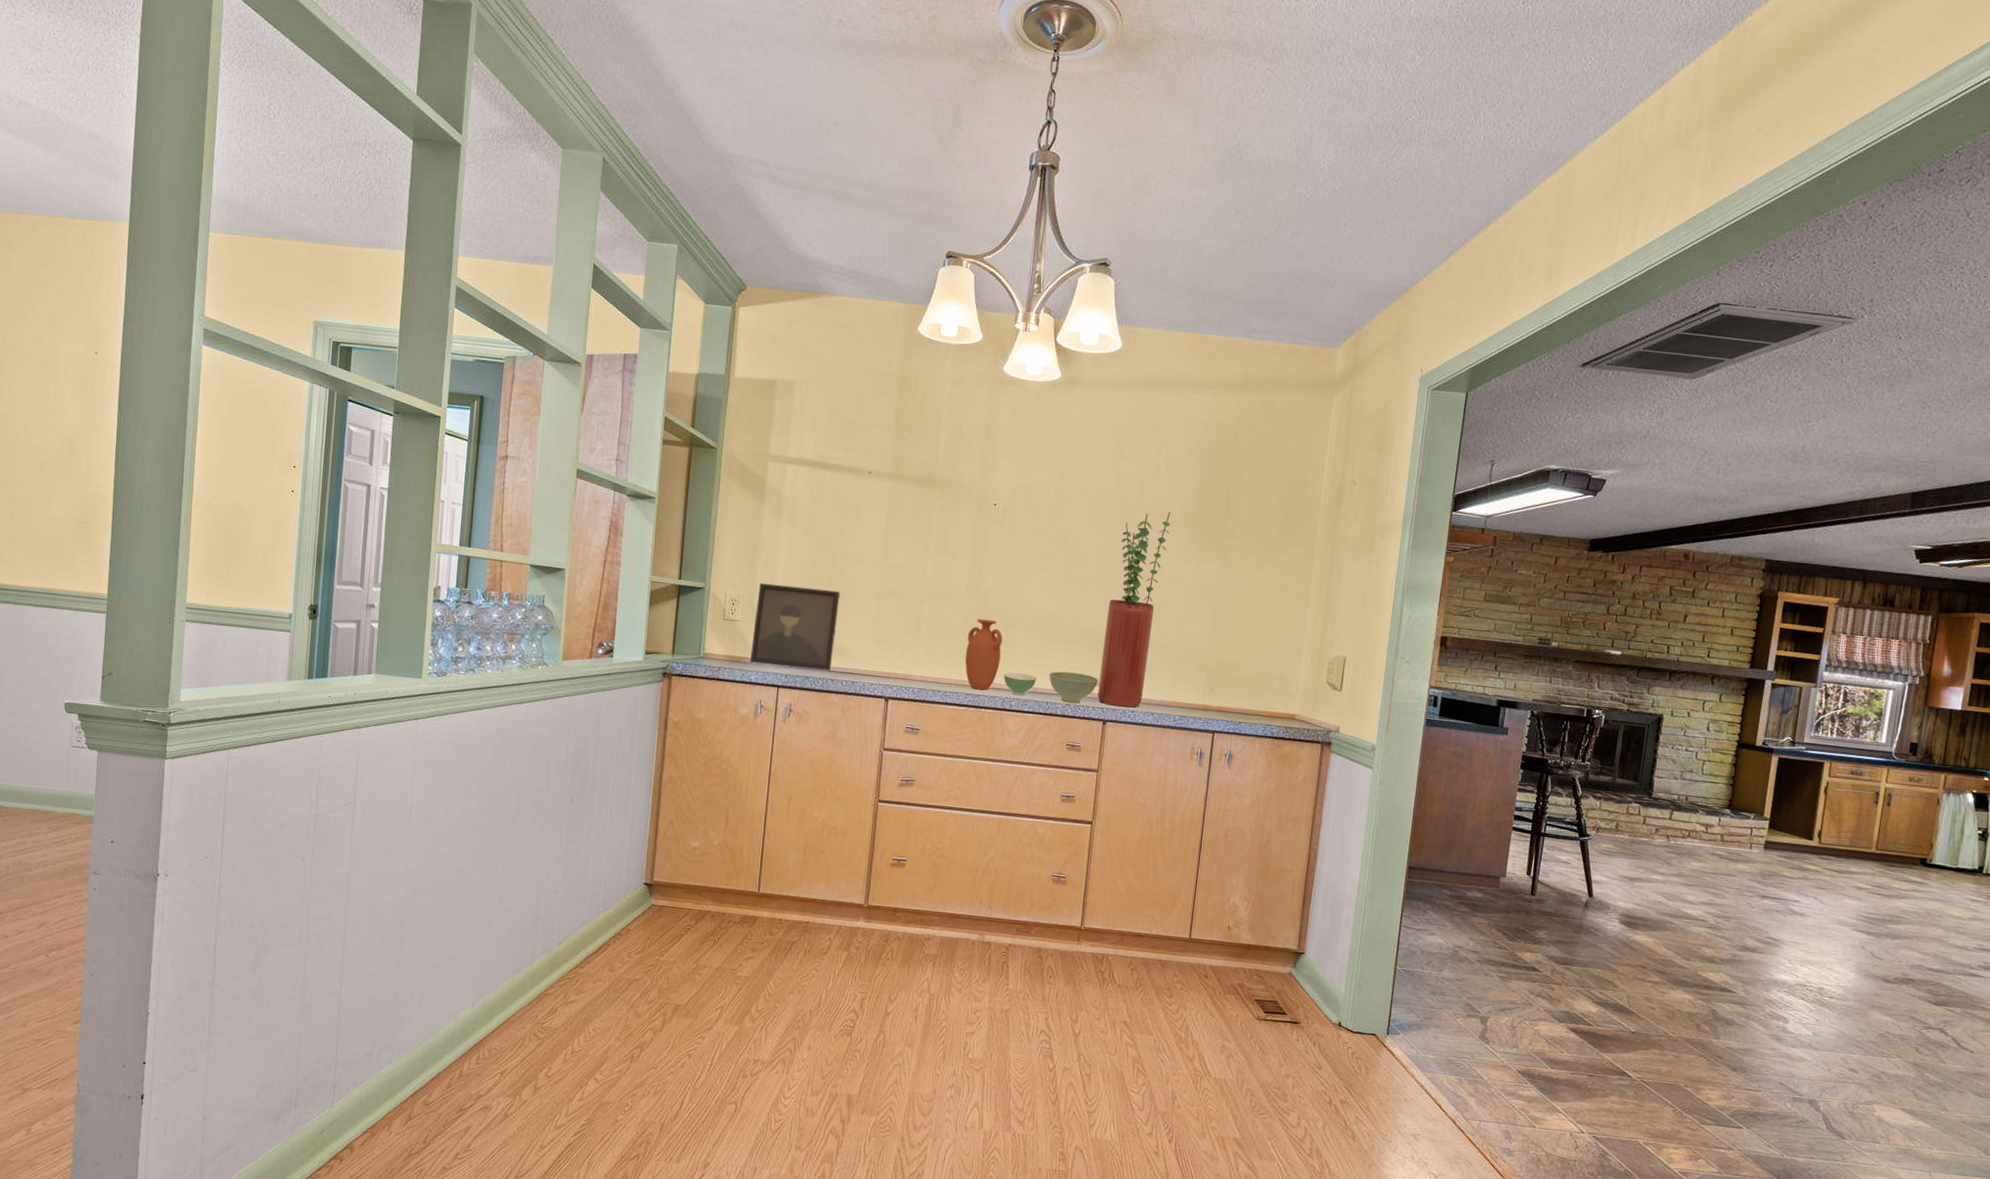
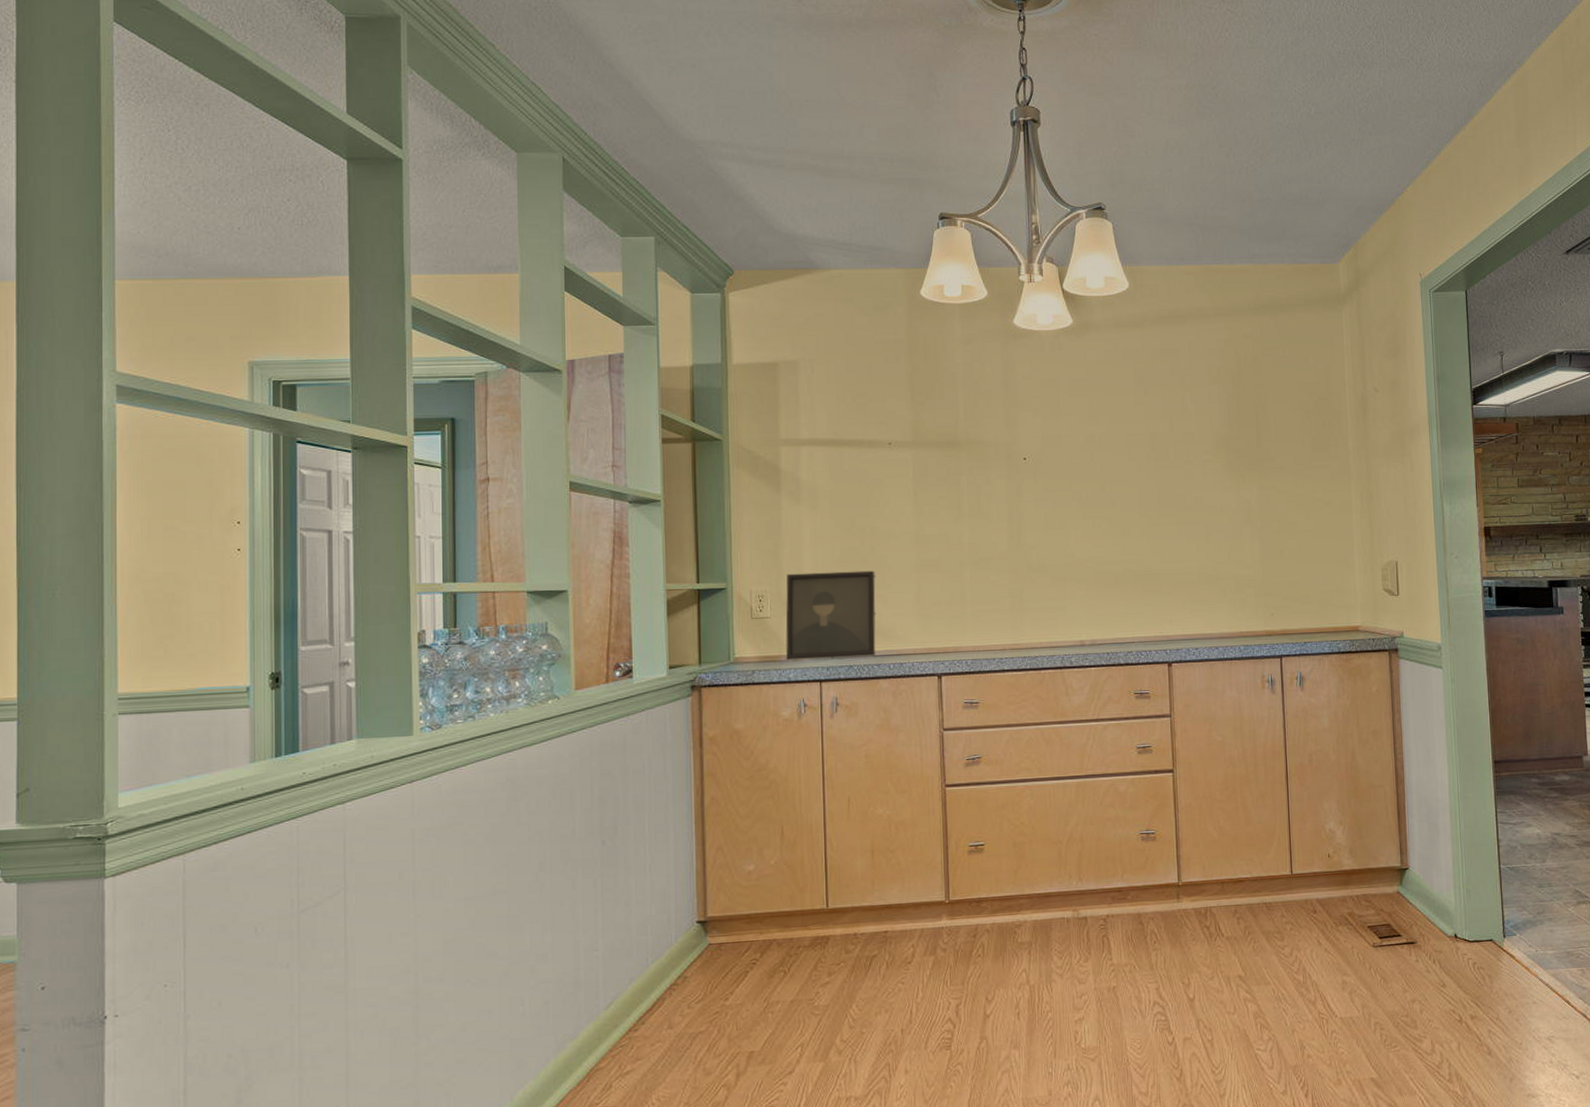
vase: present [965,619,1003,691] -> none [1015,577,1053,652]
bowl: present [1003,672,1037,696] -> none [1058,627,1094,651]
bowl: present [1048,671,1099,704] -> none [1105,618,1158,650]
vase: present [1097,511,1171,708] -> none [1155,442,1205,646]

